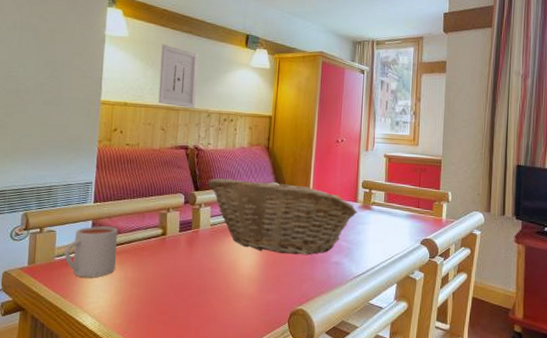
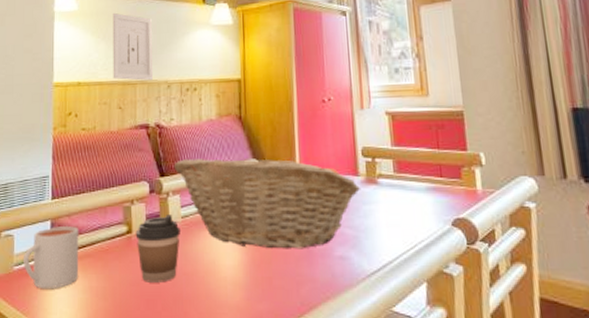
coffee cup: none [169,222,209,276] -> present [135,214,180,283]

